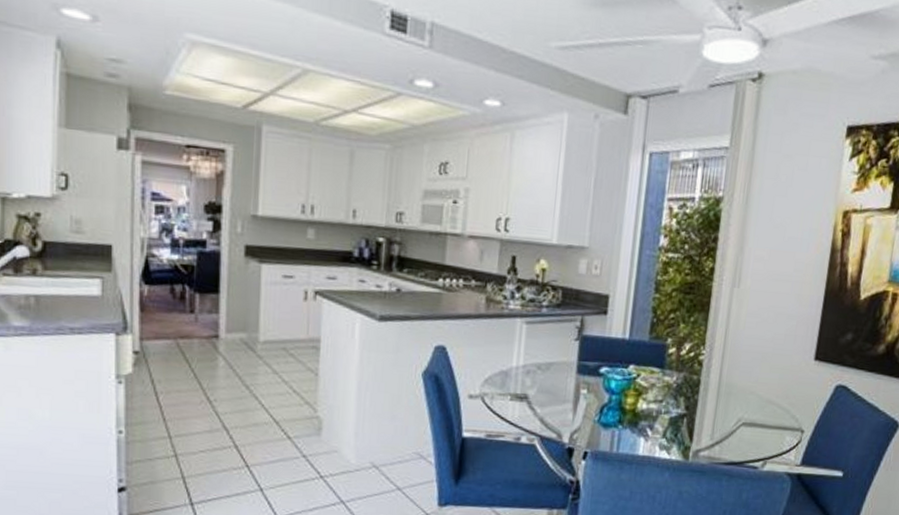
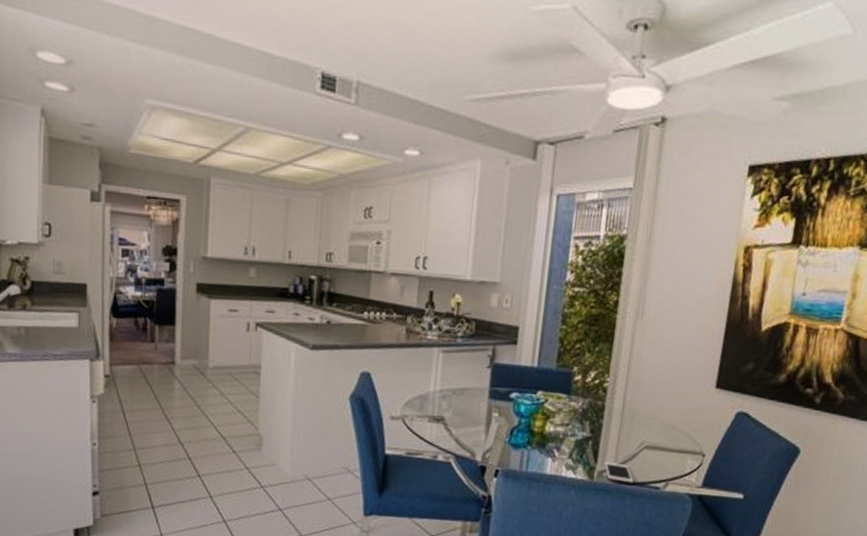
cell phone: none [700,440,730,463] -> present [604,461,633,483]

